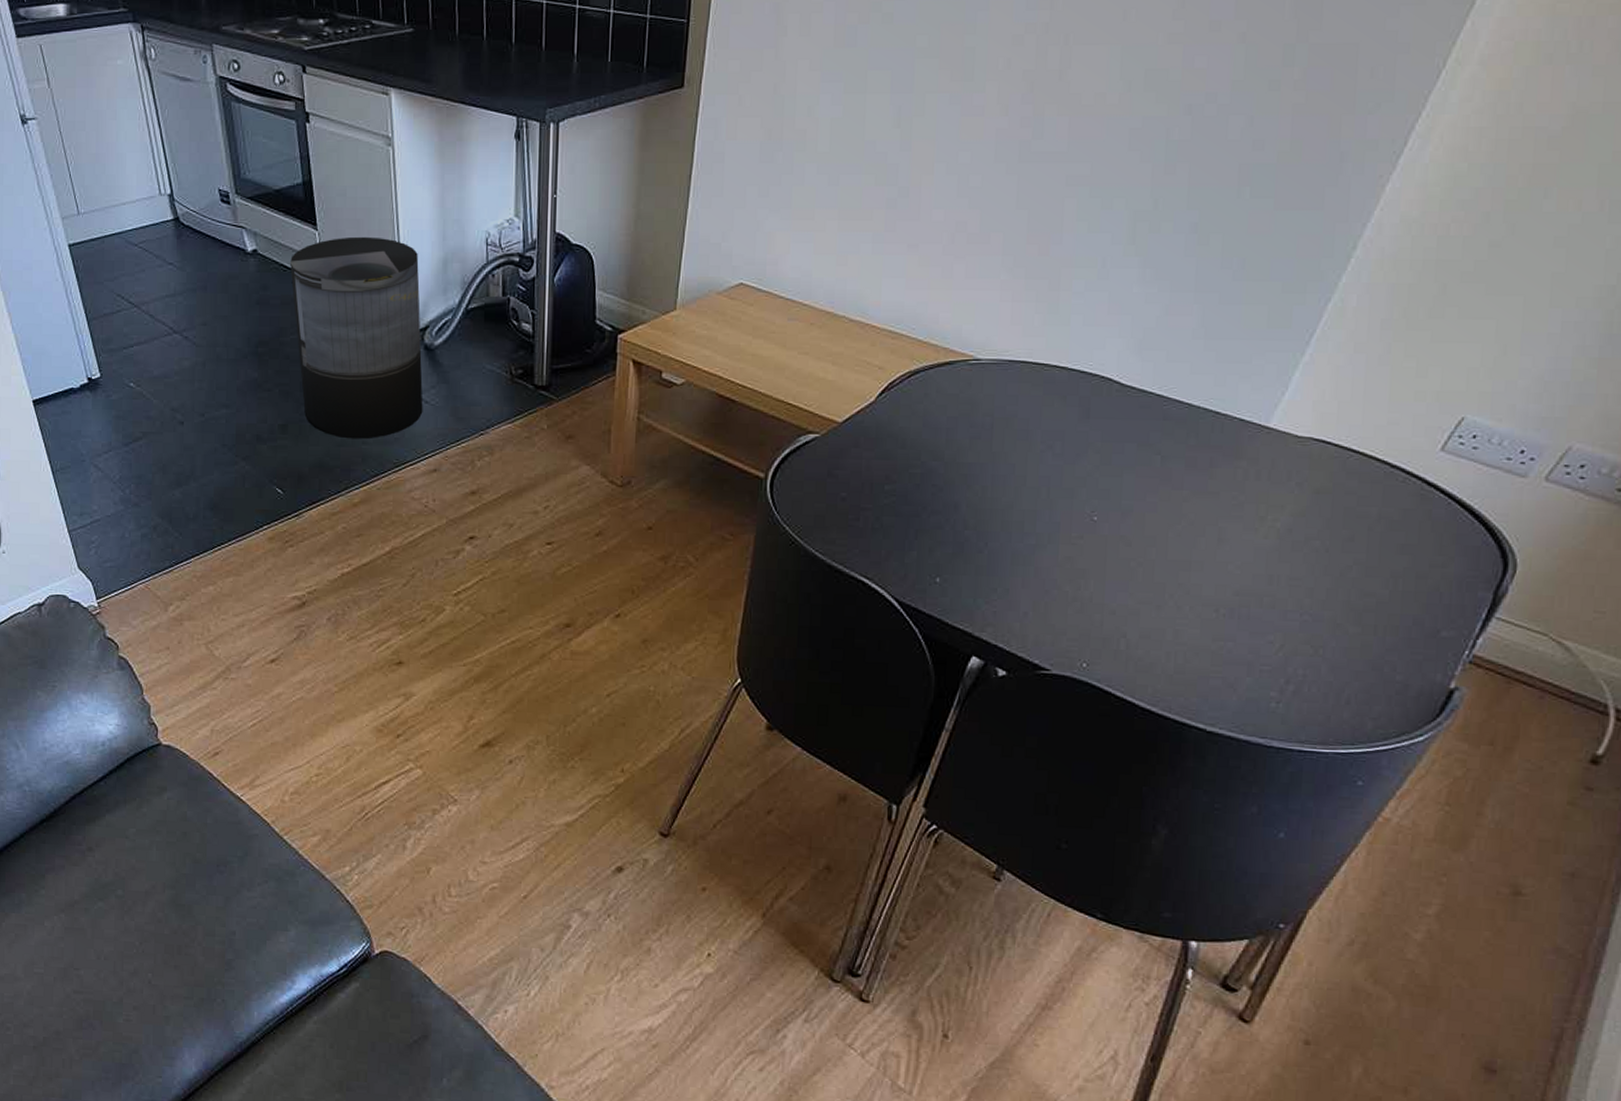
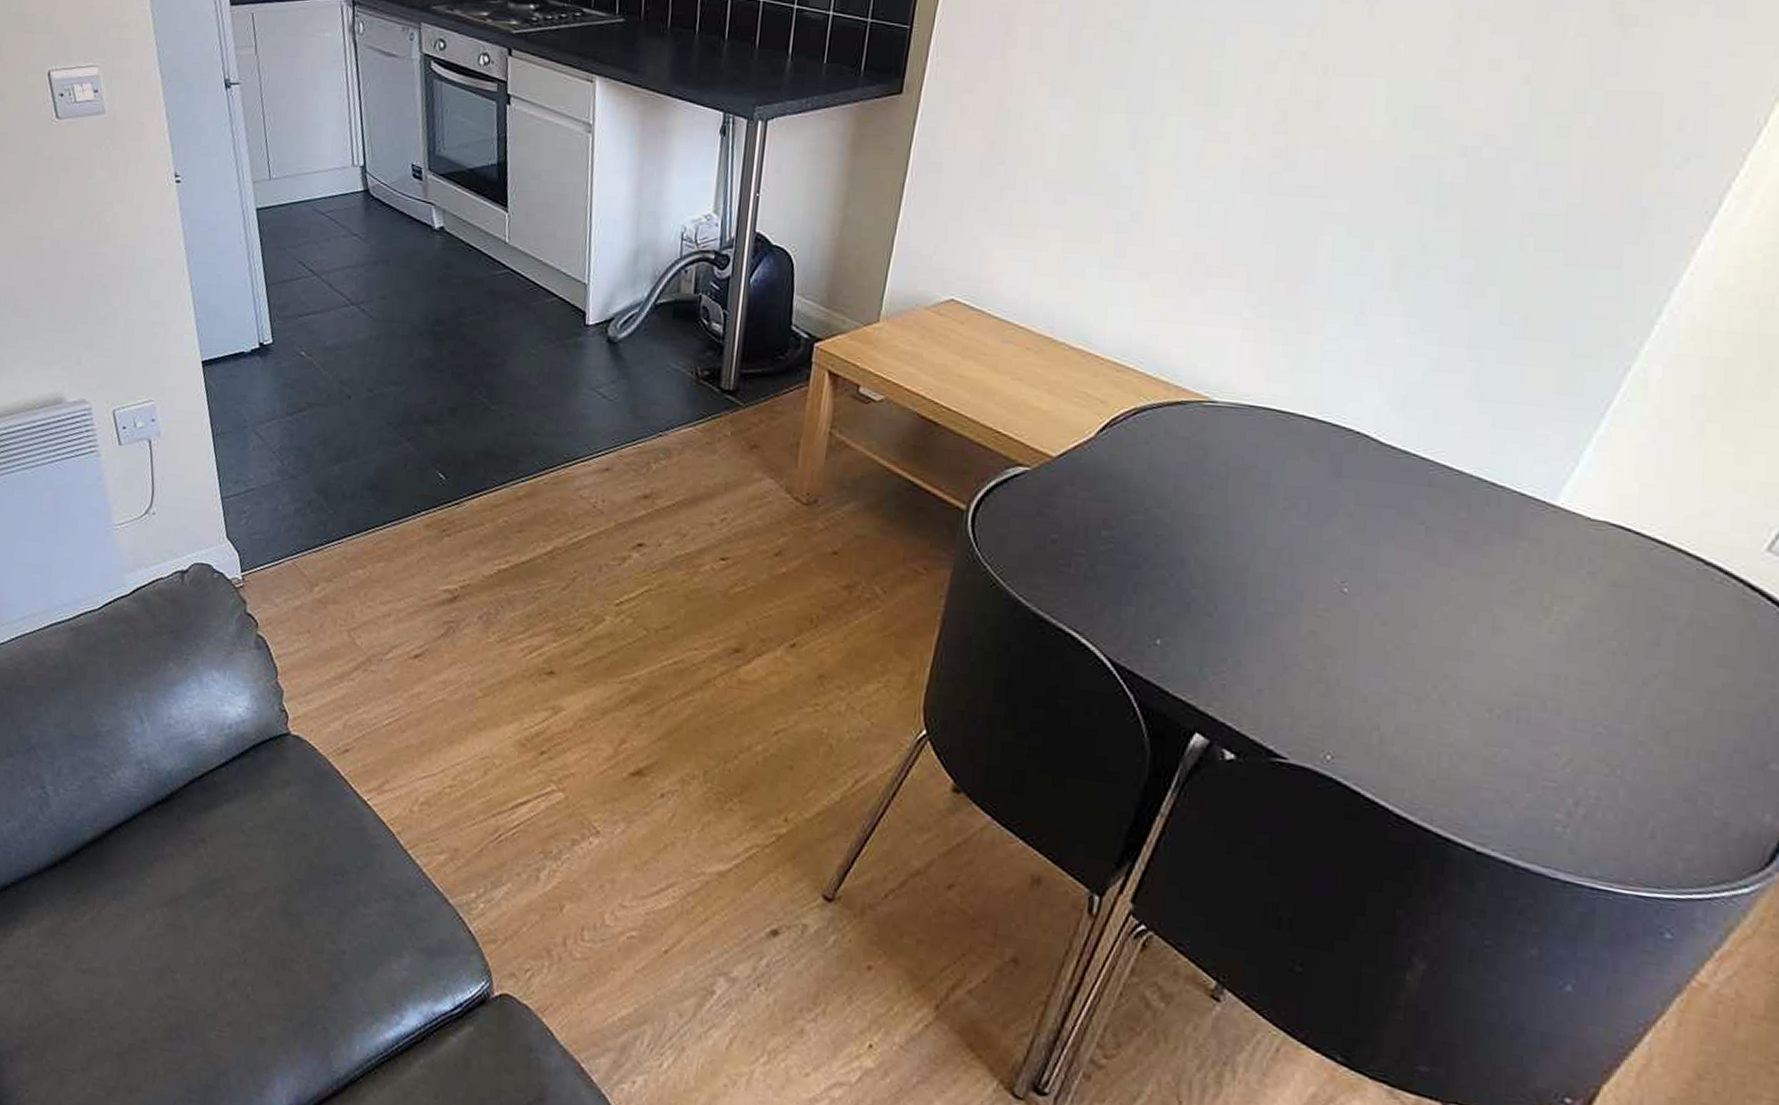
trash can: present [290,236,423,439] -> none [475,221,609,430]

